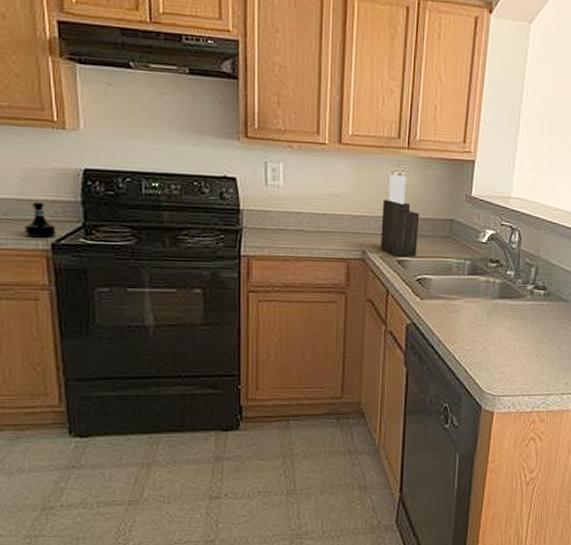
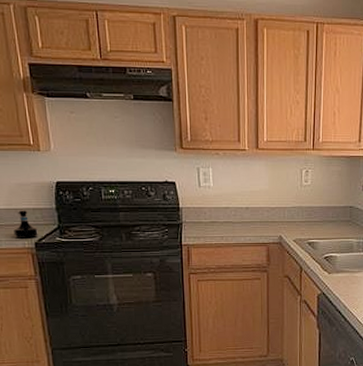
knife block: present [380,174,420,257] -> none [293,172,325,239]

